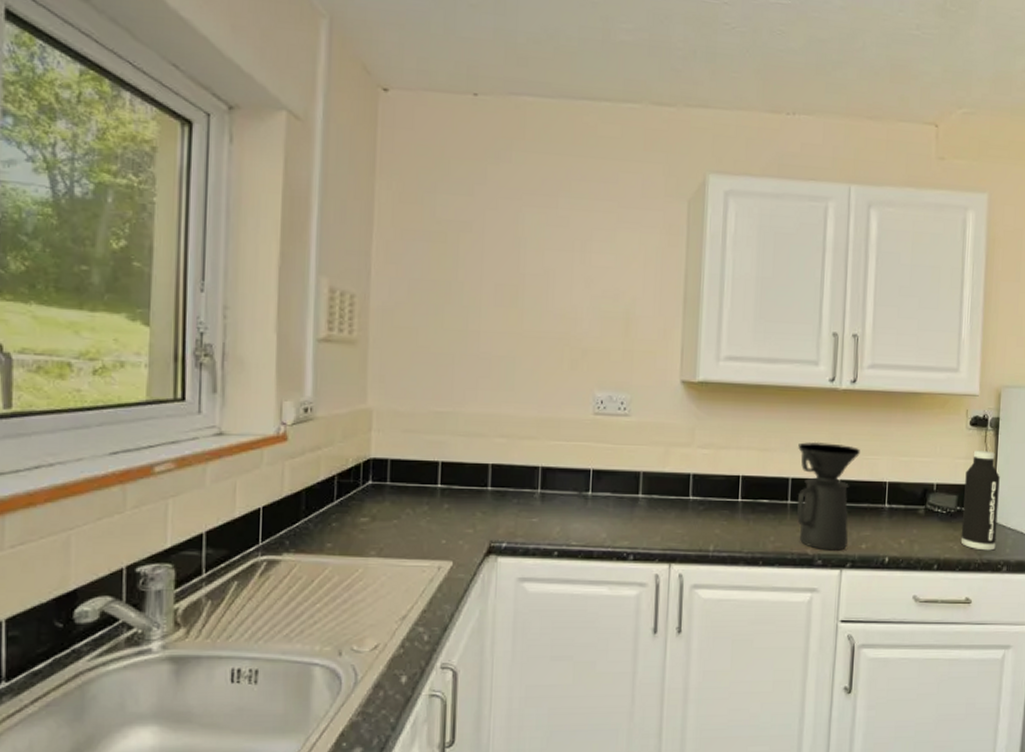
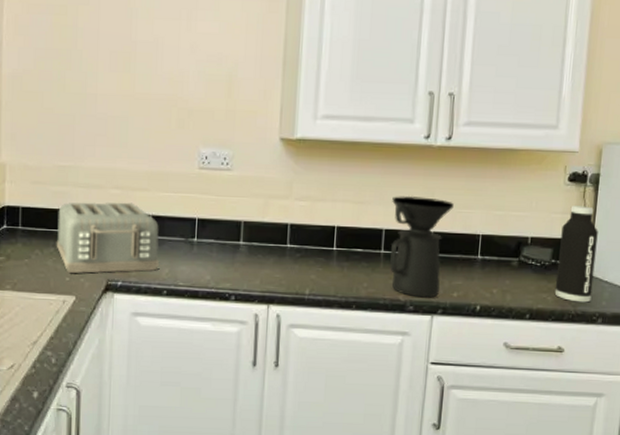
toaster: none [430,452,550,536] -> present [56,202,160,274]

